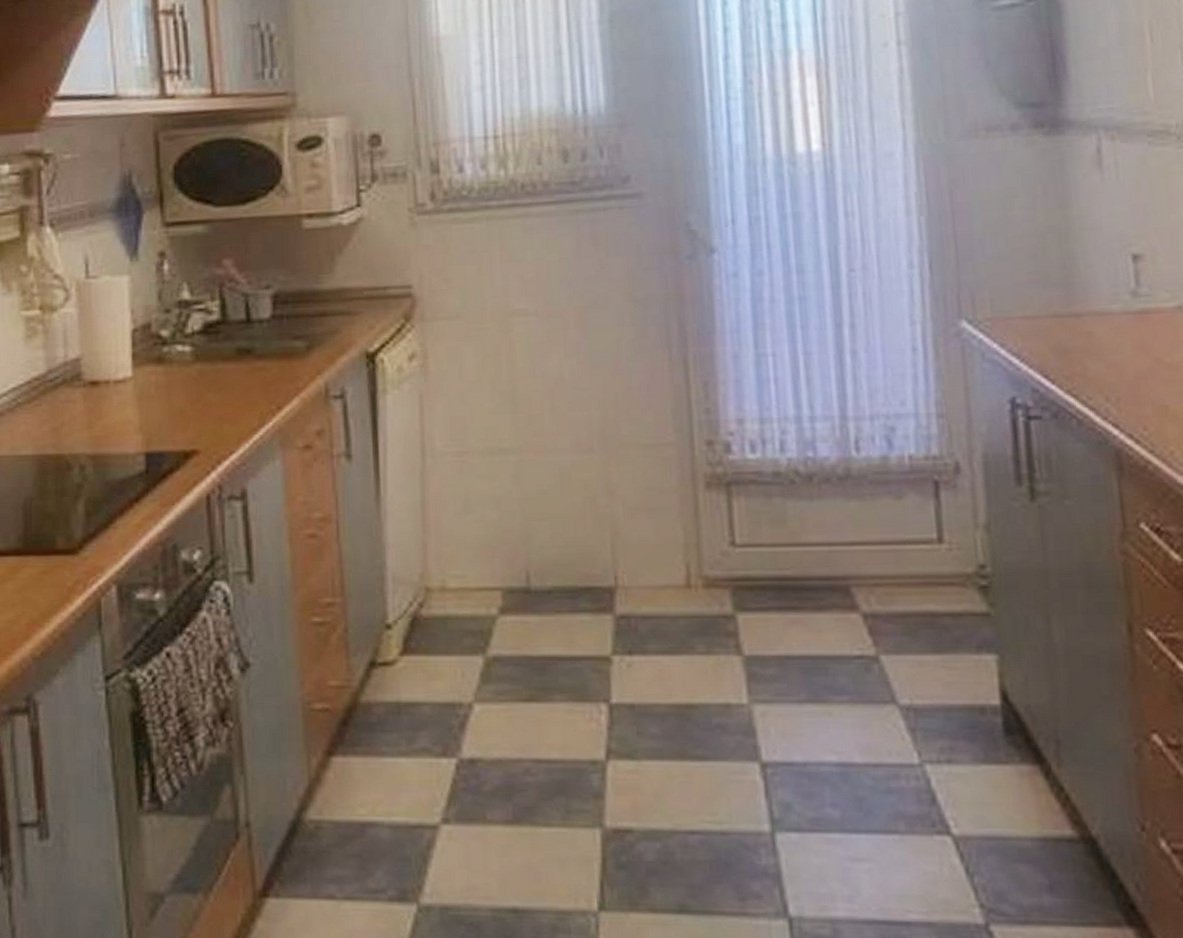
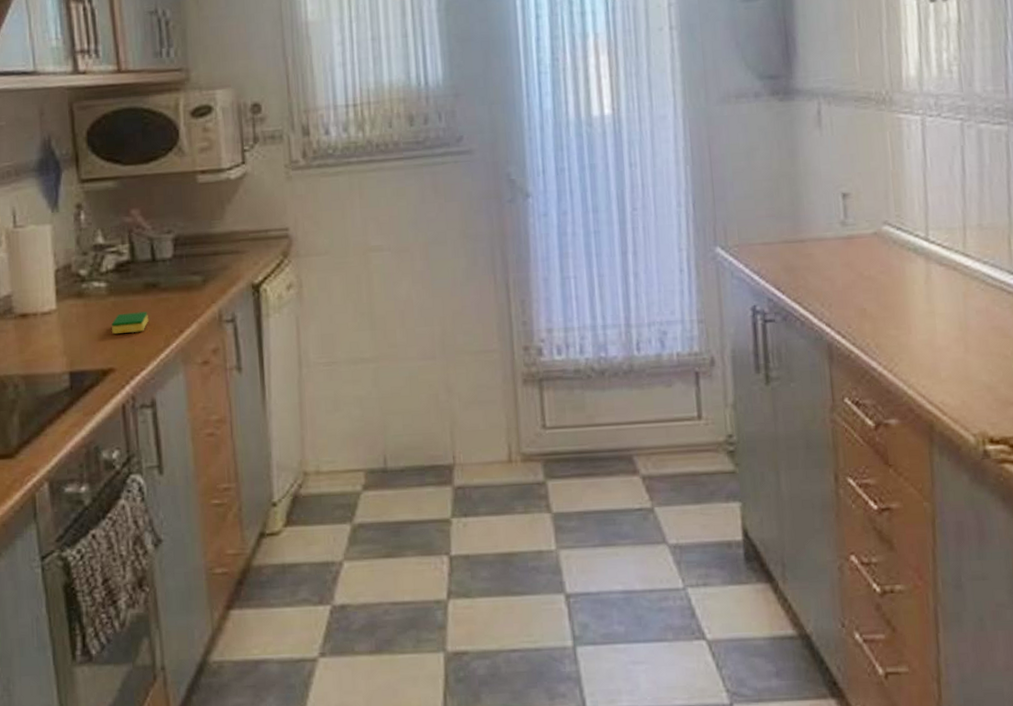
dish sponge: none [197,383,240,409] -> present [112,312,148,335]

